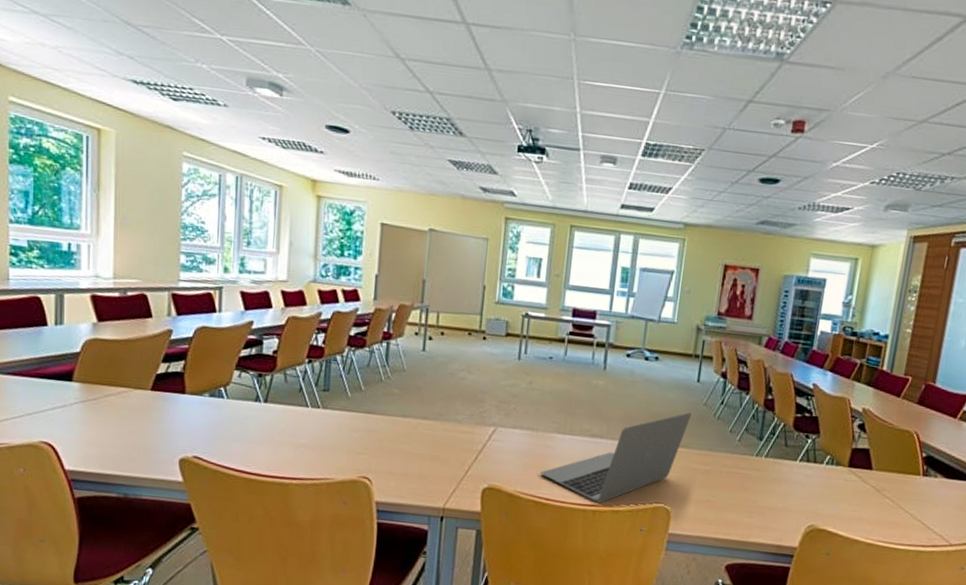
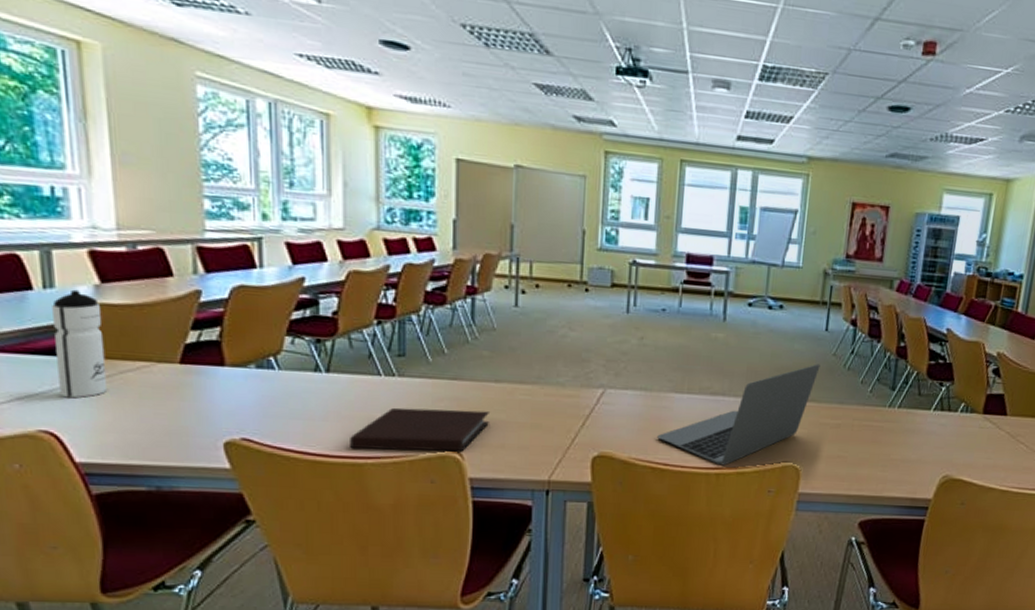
water bottle: none [59,326,96,416] -> present [52,289,108,399]
notebook: none [279,435,397,478] -> present [350,407,491,452]

